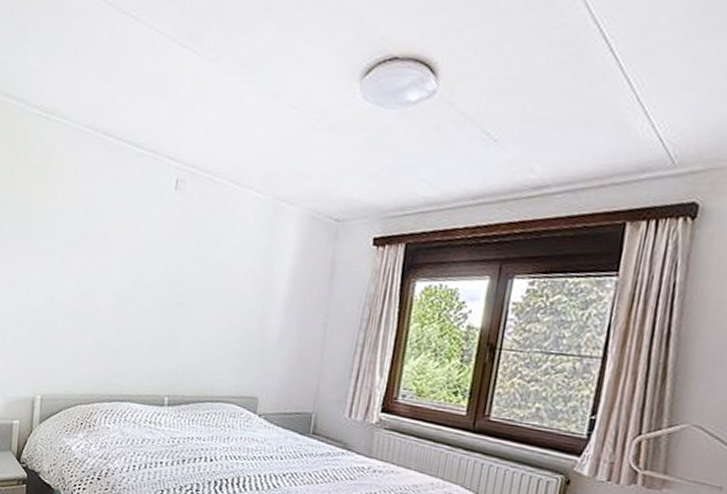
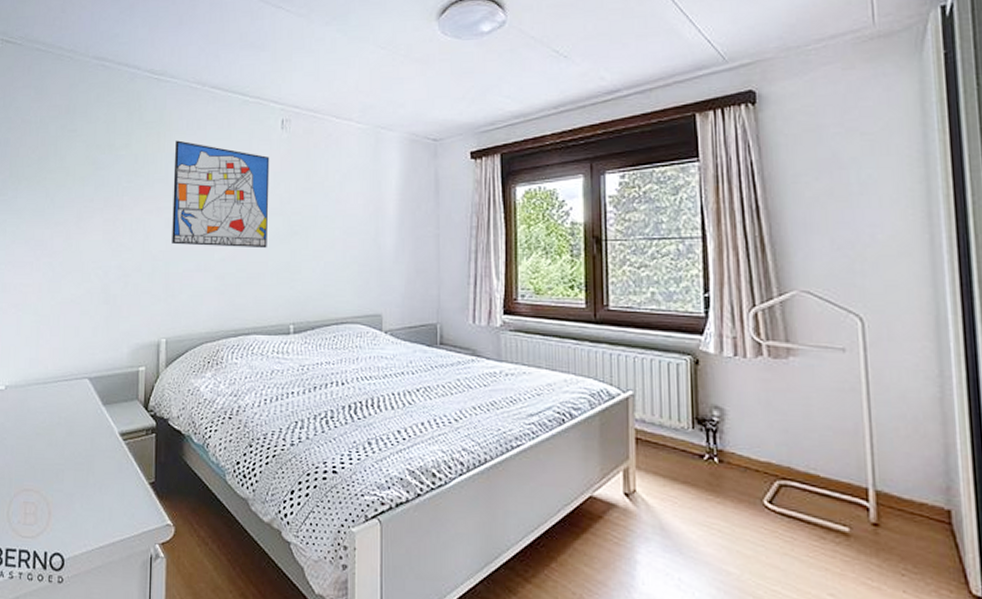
wall art: none [52,190,160,317] -> present [172,140,270,249]

